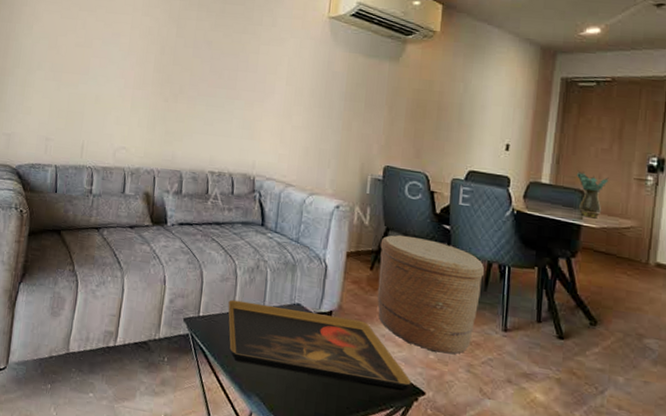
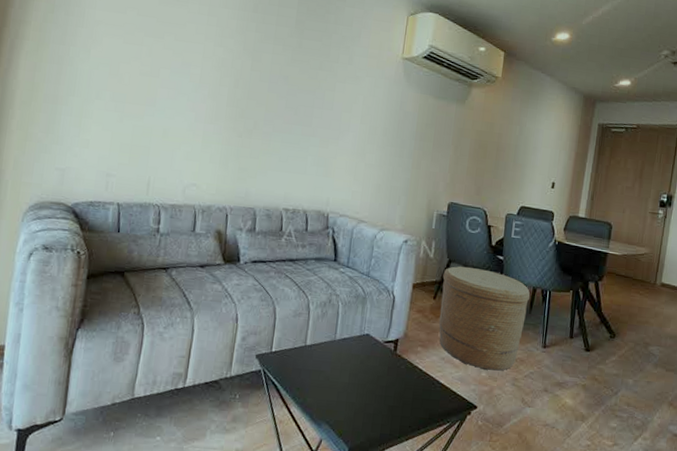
decorative tray: present [228,299,411,392] -> none [300,334,466,407]
vase: present [577,170,609,219] -> none [606,206,630,247]

